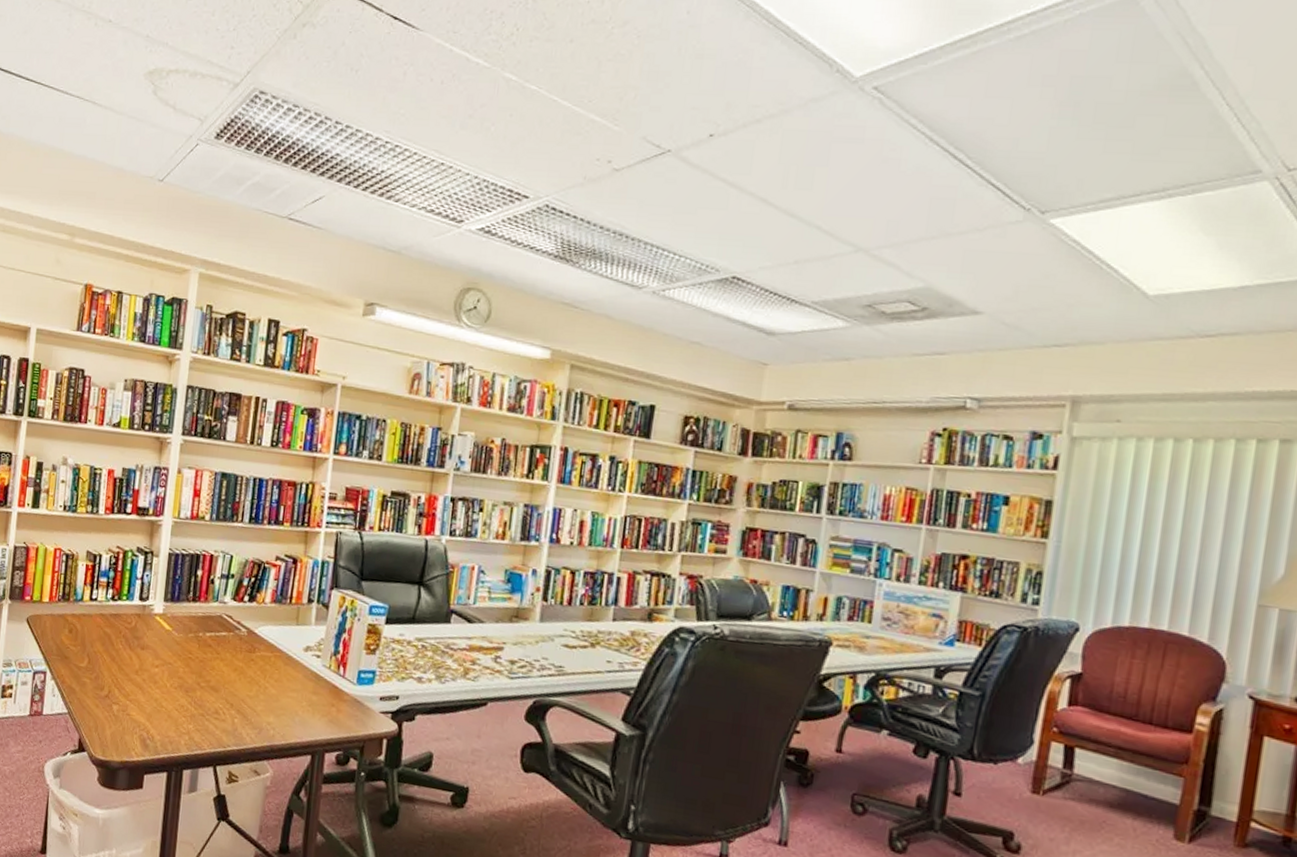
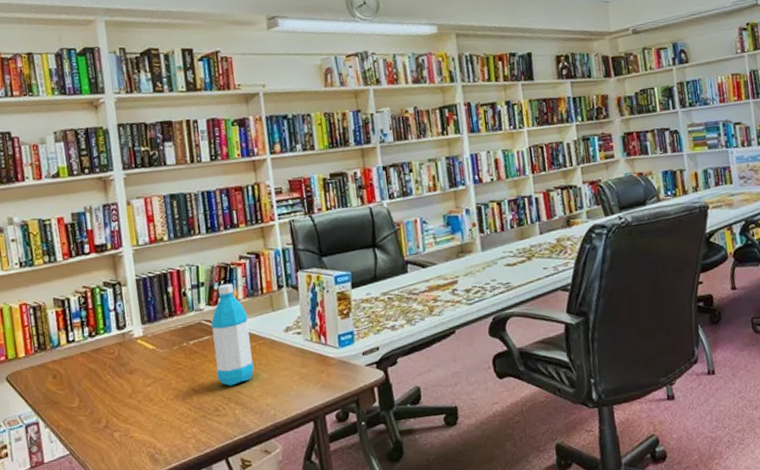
water bottle: none [225,581,271,692] -> present [211,283,254,386]

